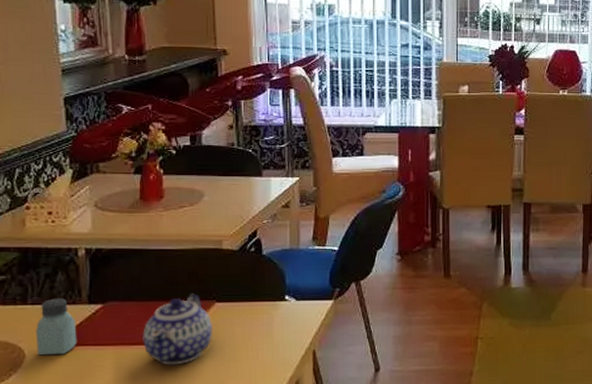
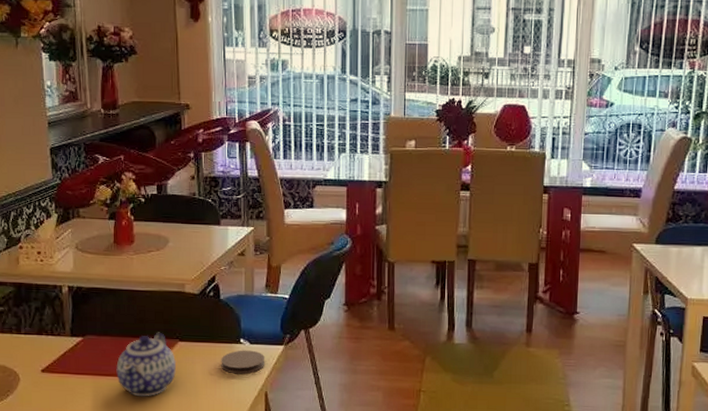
saltshaker: present [36,298,77,356] -> none [28,329,62,381]
coaster: none [264,307,313,334] -> present [221,350,265,374]

